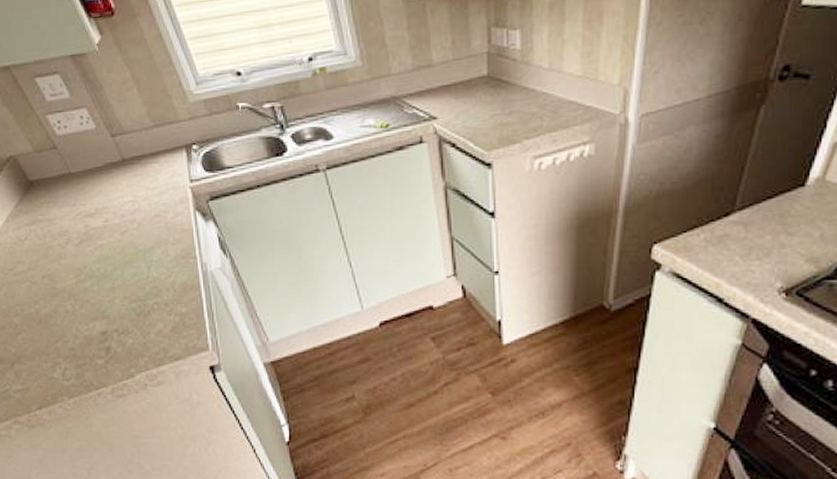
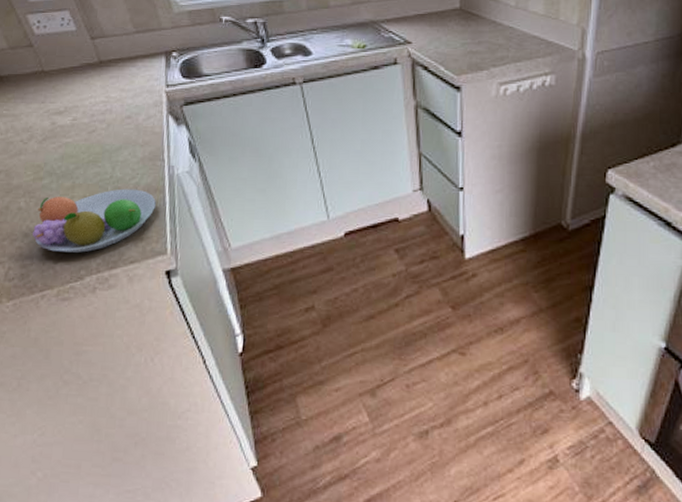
fruit bowl: none [82,287,193,352] -> present [32,188,156,253]

